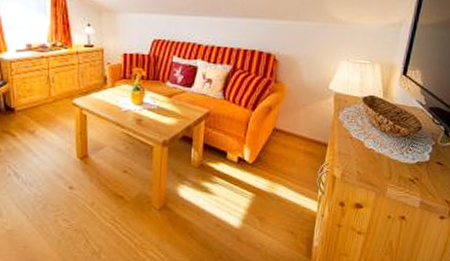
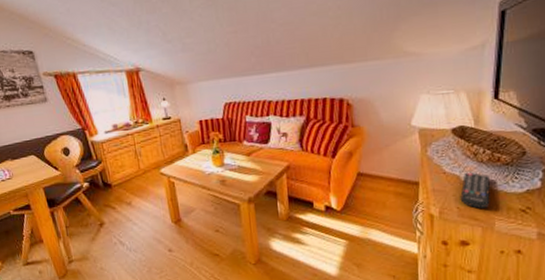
remote control: none [361,139,389,175] -> present [460,172,490,209]

